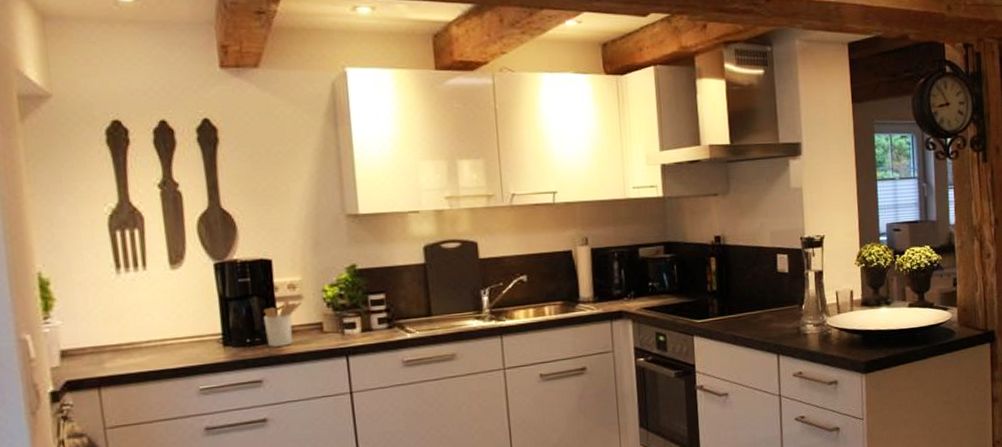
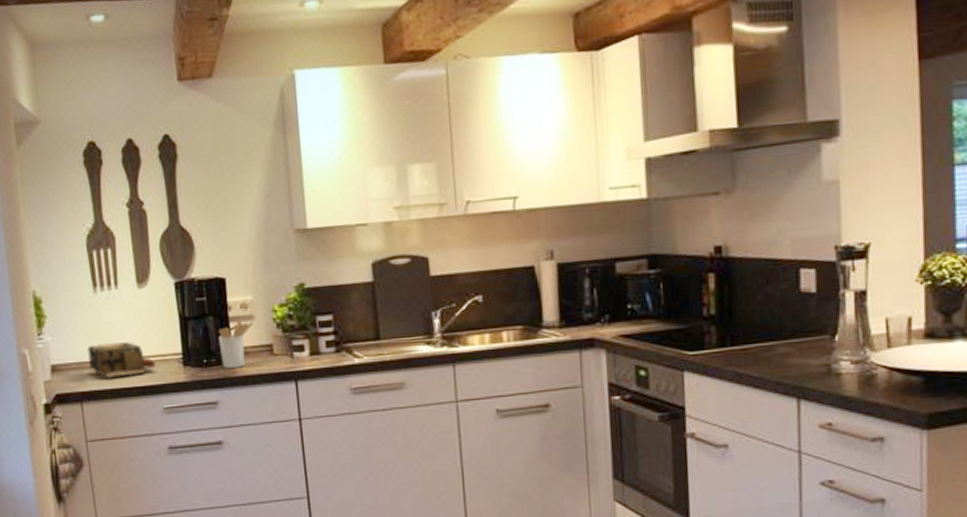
typewriter: none [108,324,191,362] -> present [88,342,155,379]

